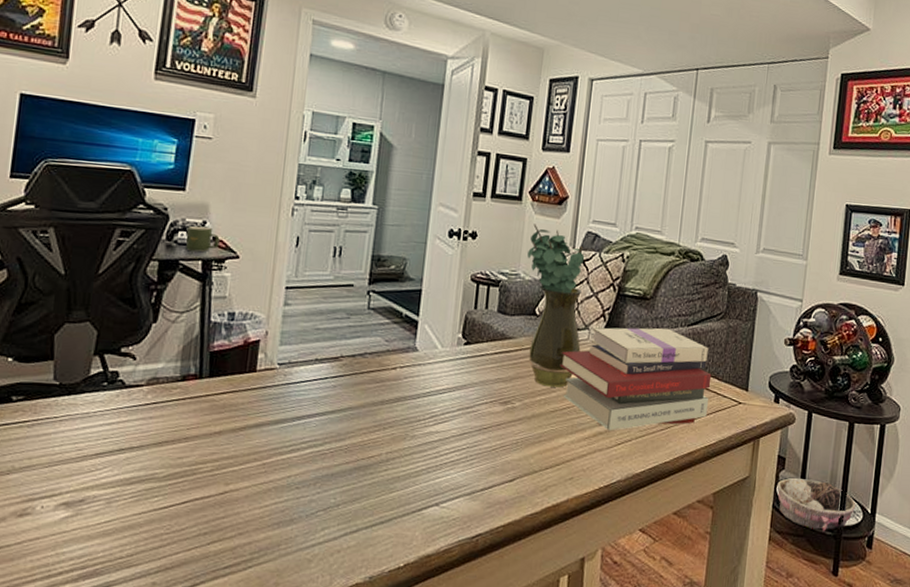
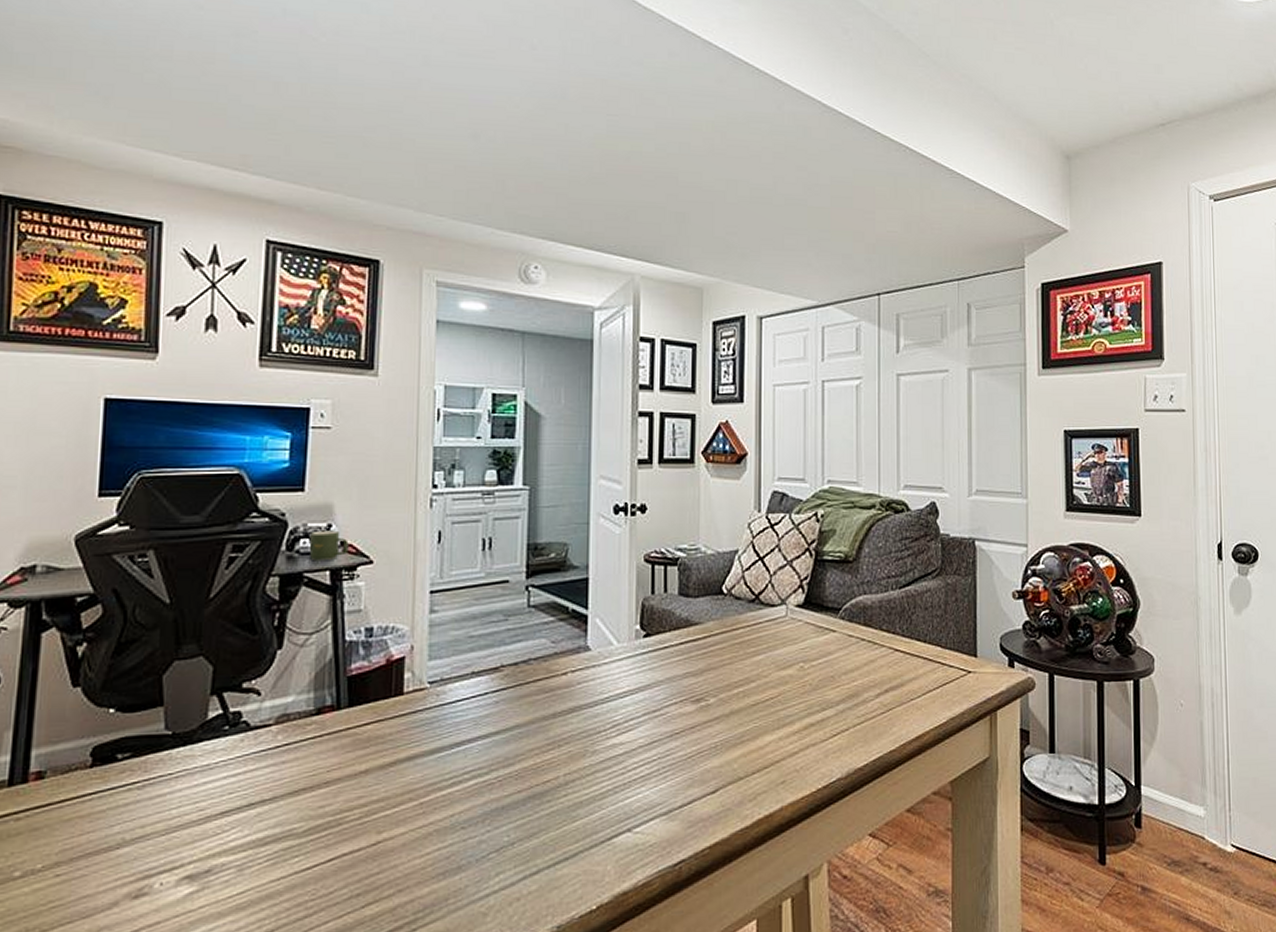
vase: present [527,224,585,388] -> none [707,488,779,676]
books: present [559,327,712,431] -> none [756,593,934,721]
decorative basket: present [777,478,855,531] -> none [1023,753,1116,813]

